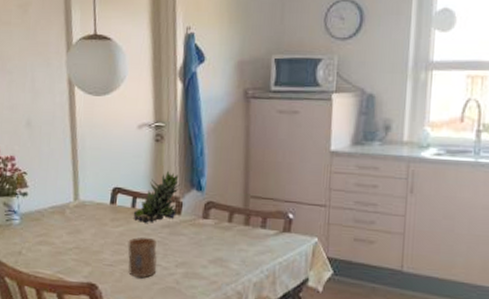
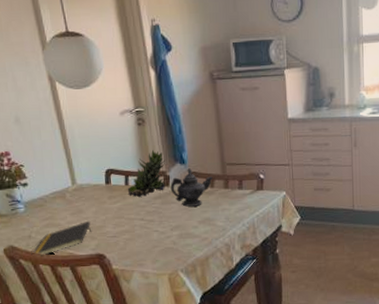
notepad: none [18,243,87,277] -> present [31,220,92,256]
cup: present [128,237,157,278] -> none [126,208,155,244]
teapot: none [181,196,232,242] -> present [170,168,213,207]

